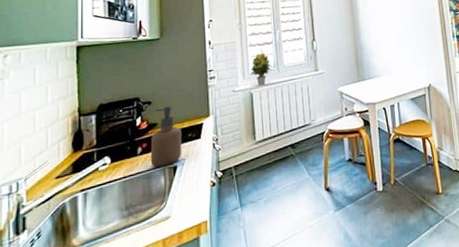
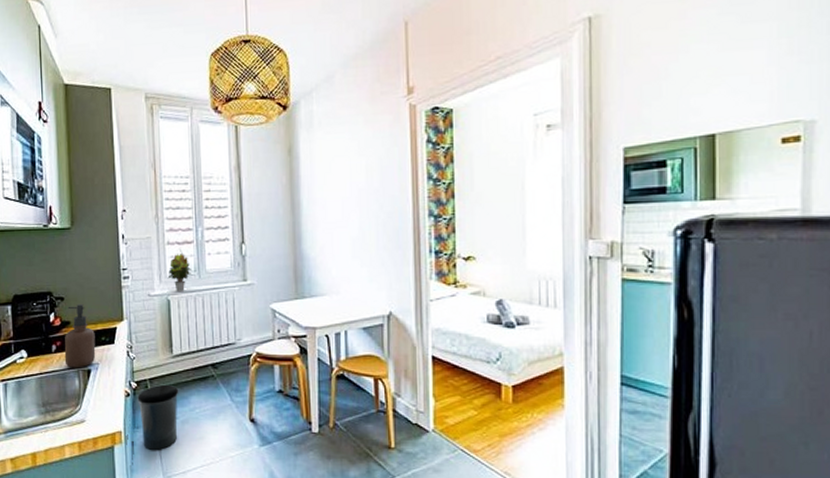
waste bin: none [223,168,262,234] -> present [137,384,179,450]

